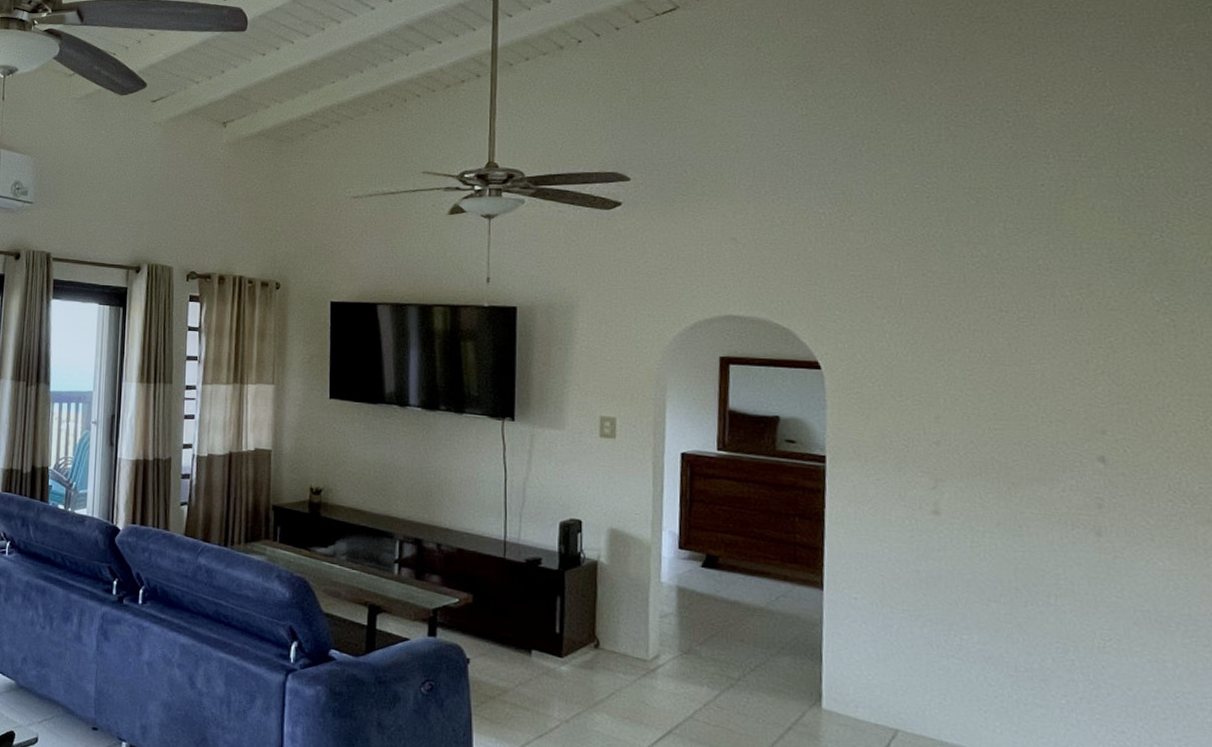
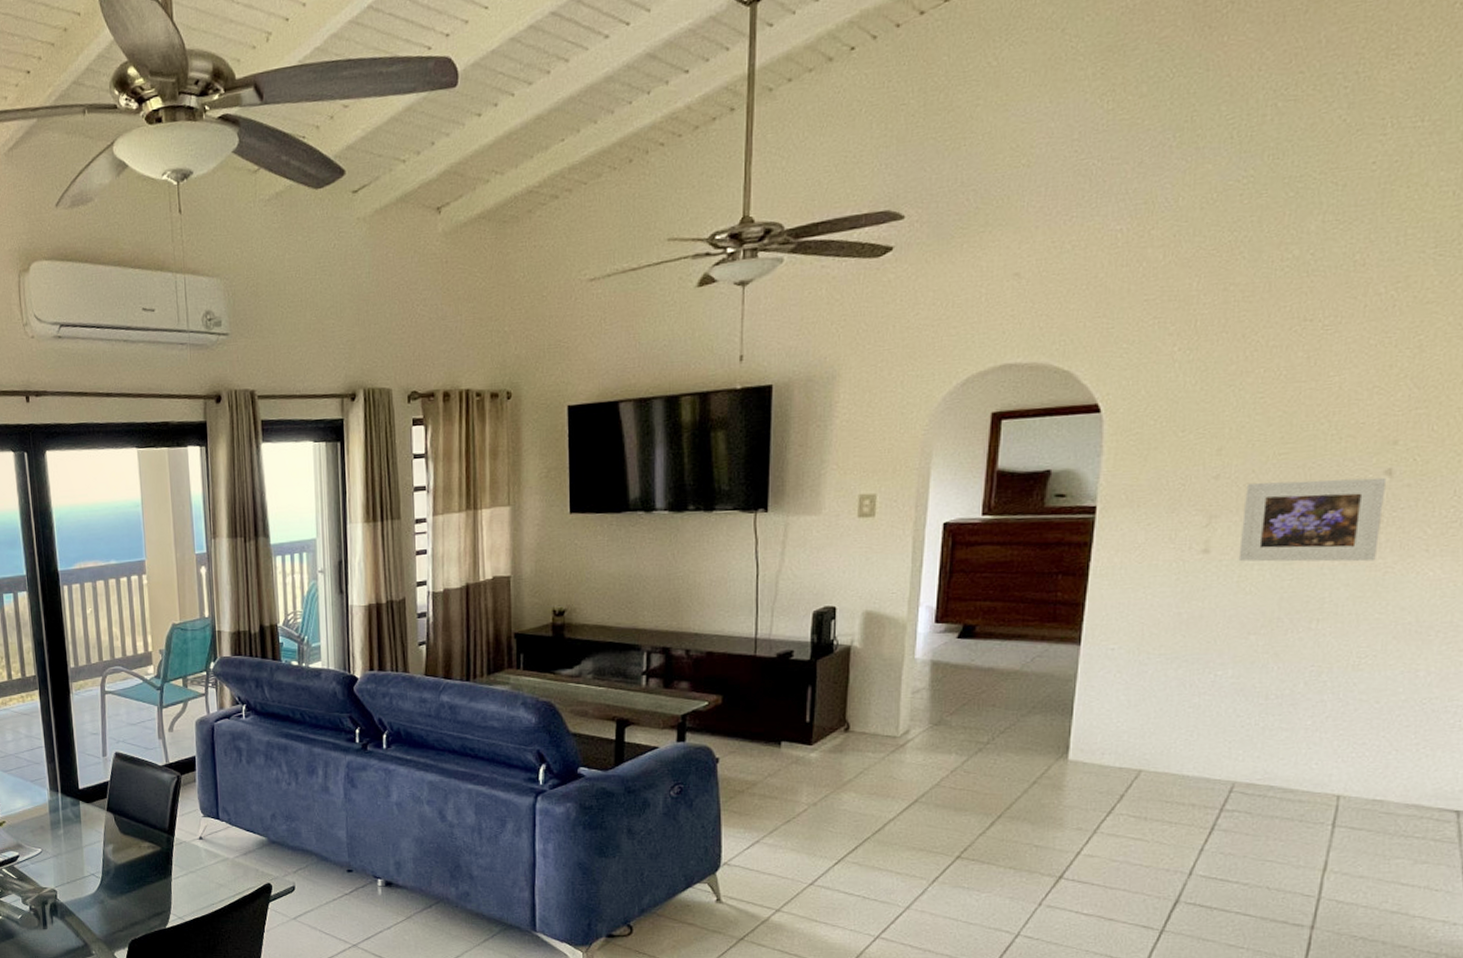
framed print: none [967,454,1104,544] -> present [1238,477,1387,562]

